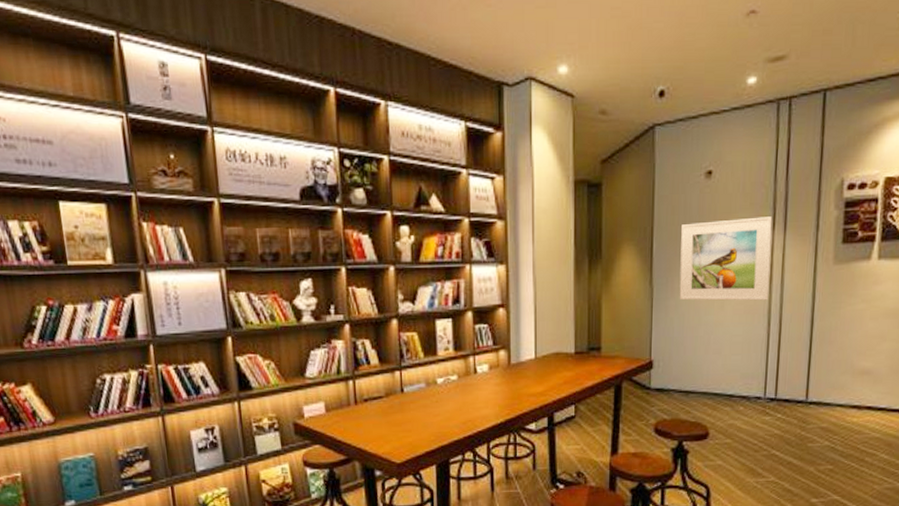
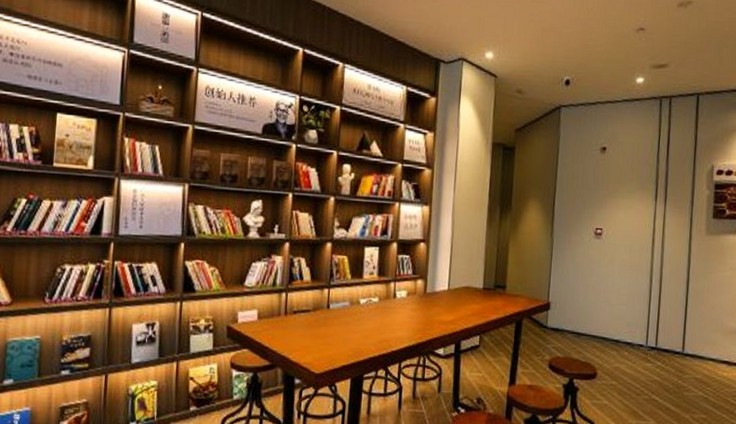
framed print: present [679,217,773,301] -> none [575,188,655,260]

